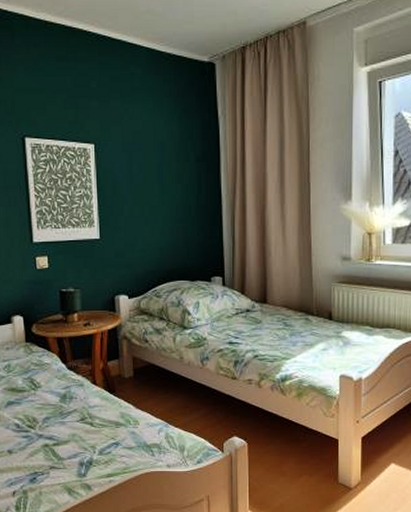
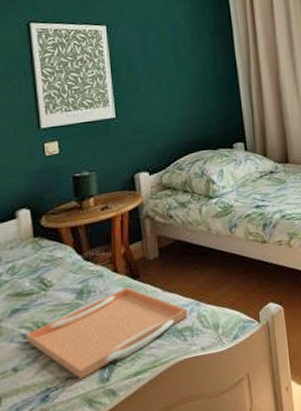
serving tray: none [18,399,157,470] -> present [25,287,188,379]

